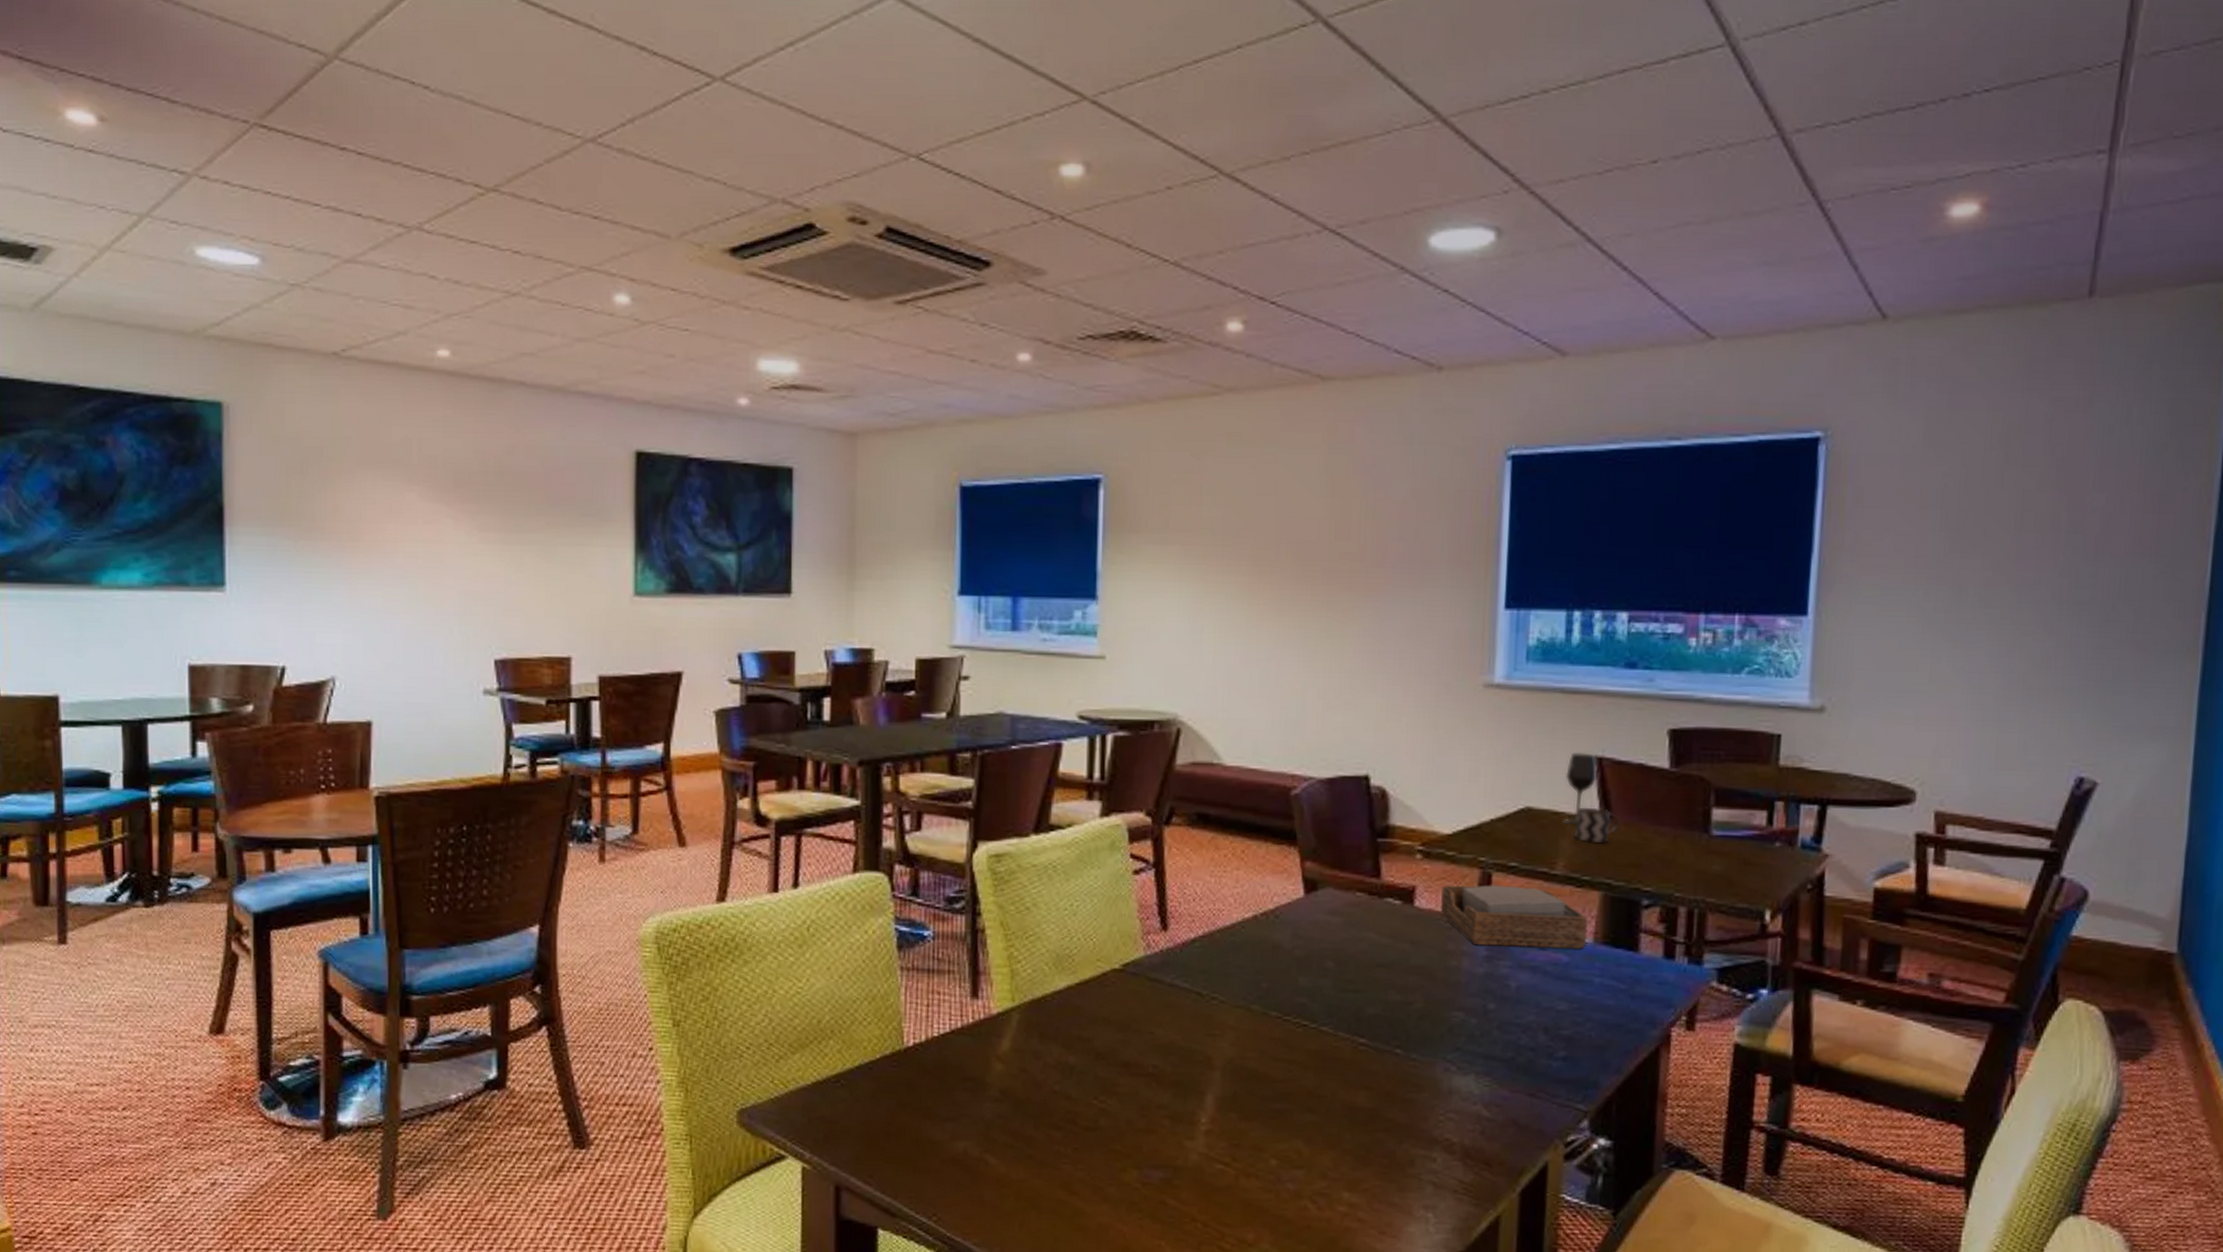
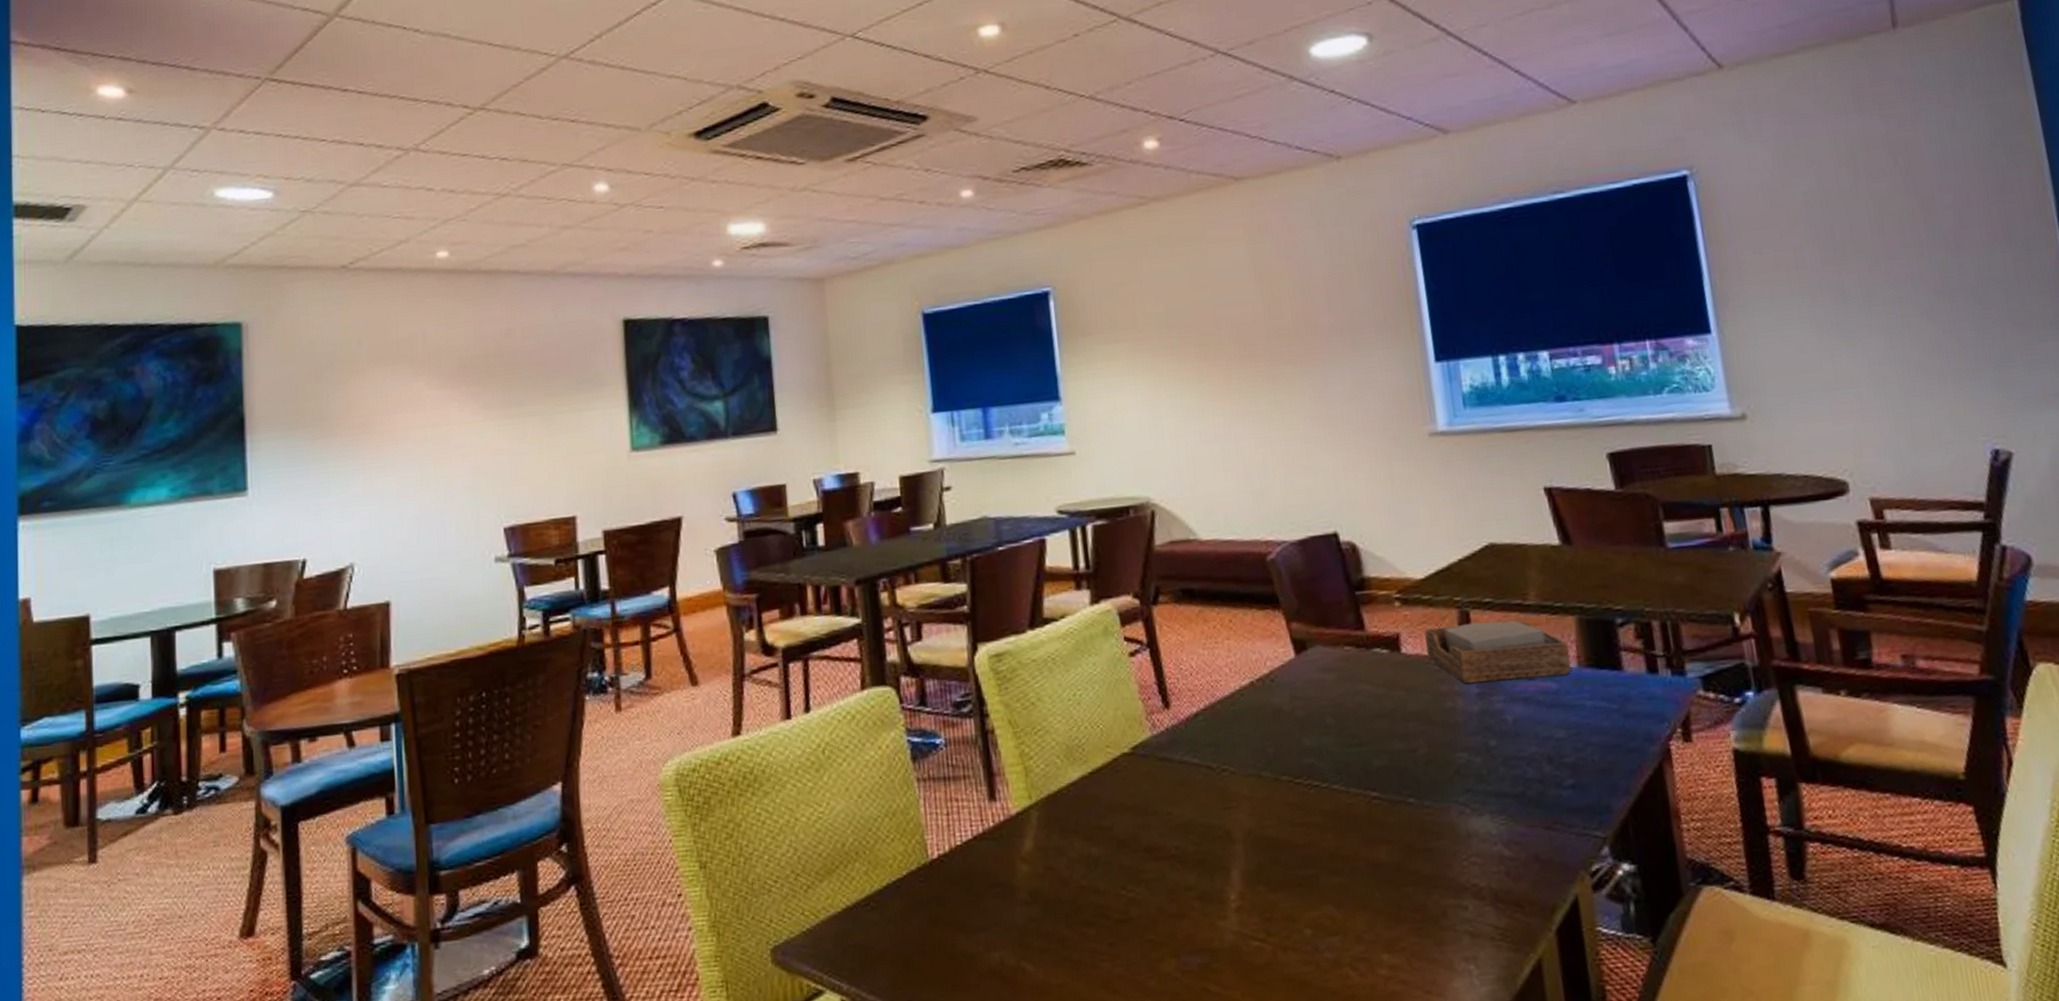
wine glass: present [1562,752,1598,827] -> none [1519,484,1551,557]
cup: present [1574,807,1620,844] -> none [1537,535,1580,571]

